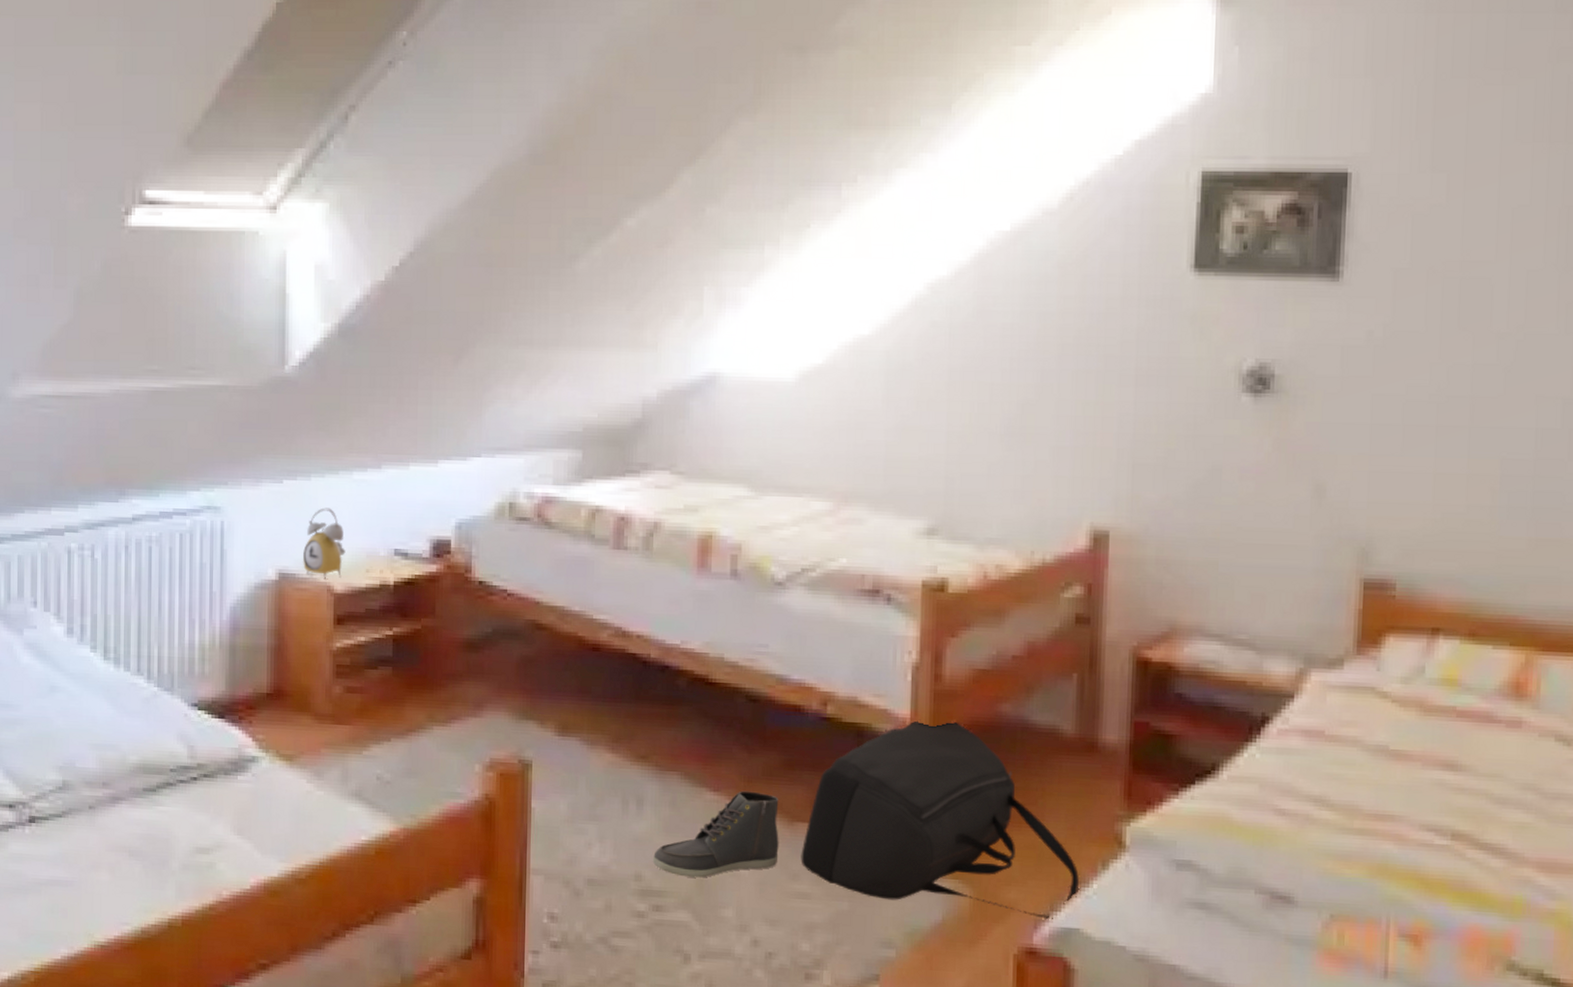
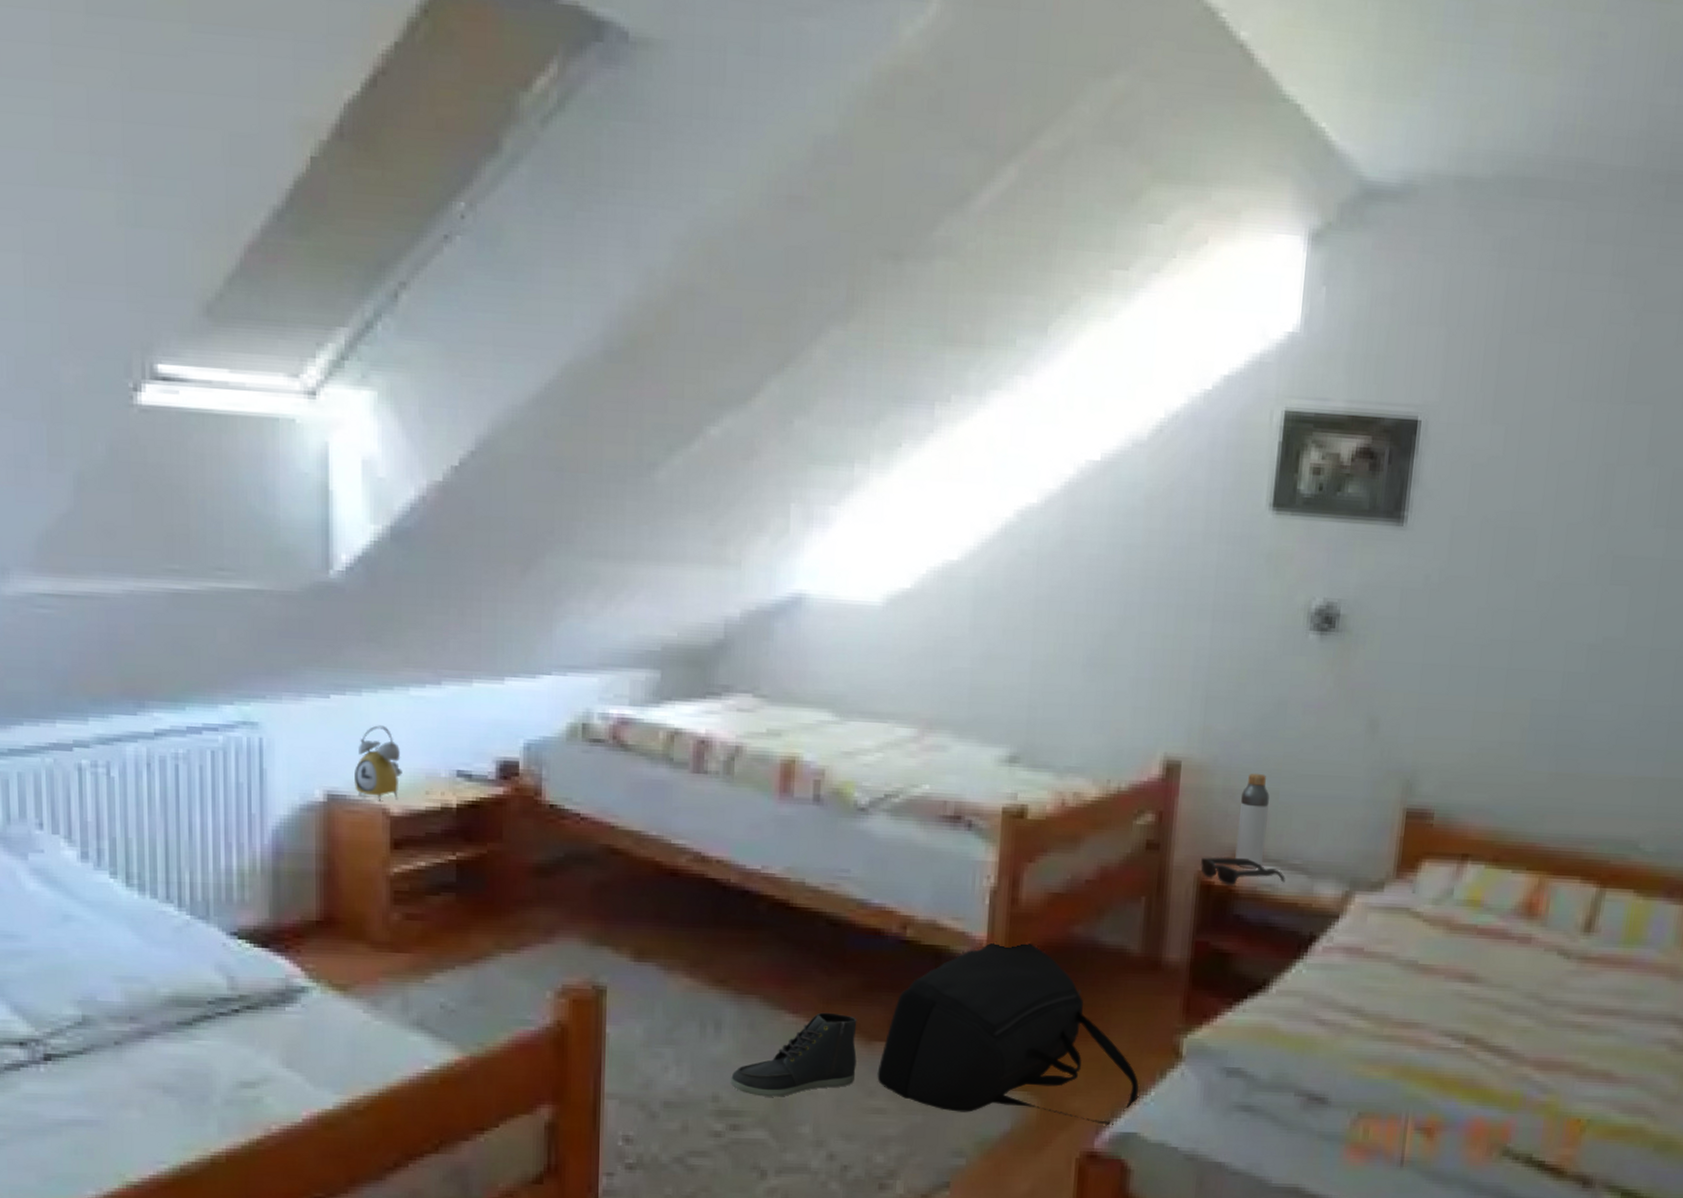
glasses: none [1136,631,1231,662] -> present [1201,856,1285,886]
bottle: none [1173,542,1208,645] -> present [1235,773,1269,869]

